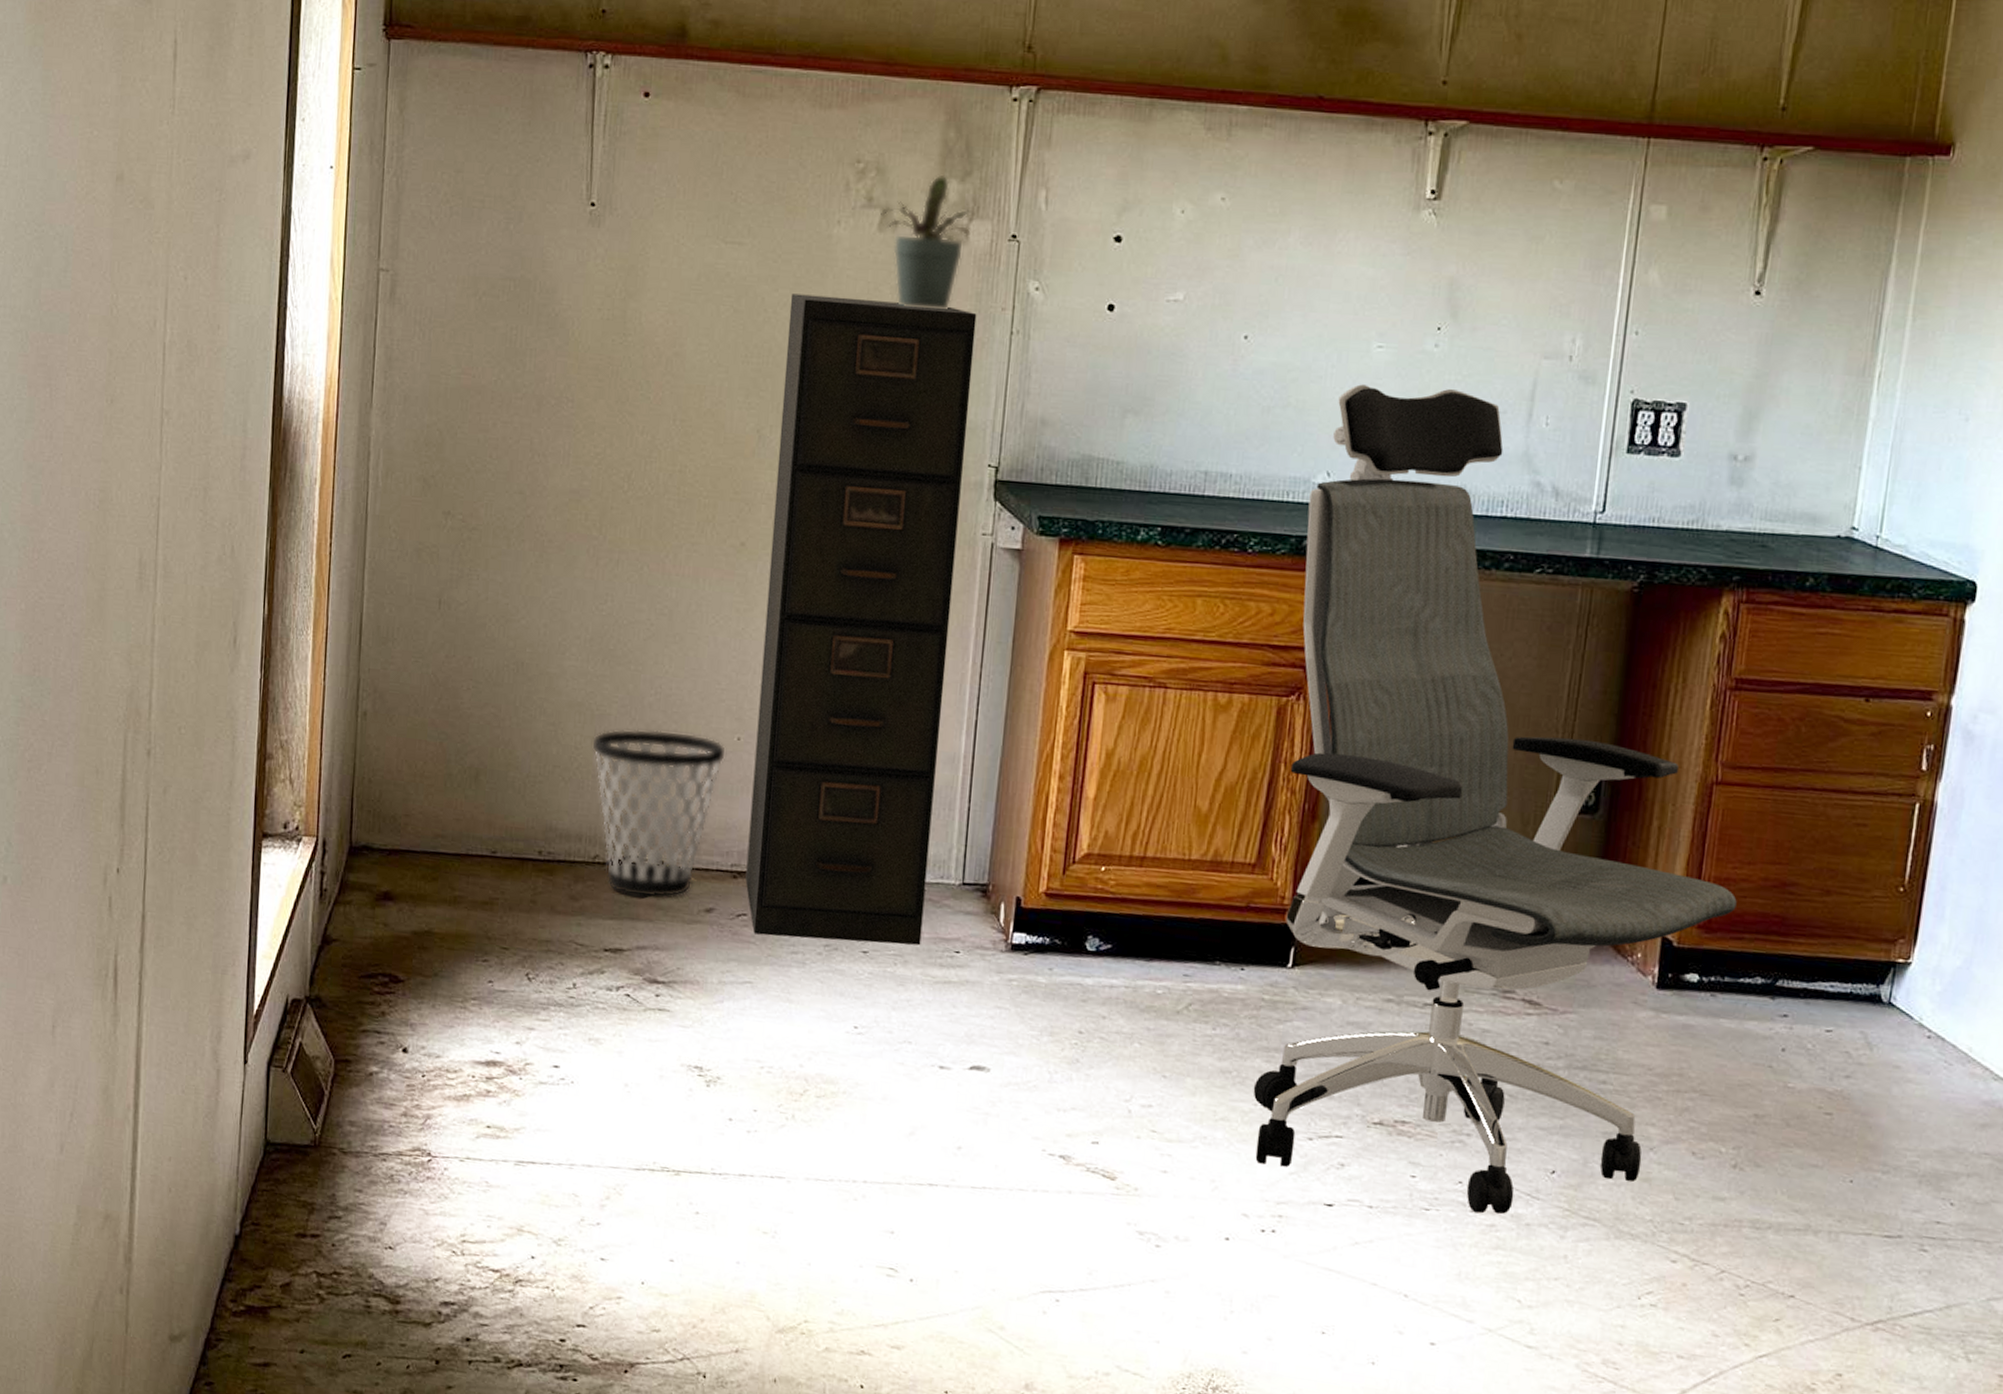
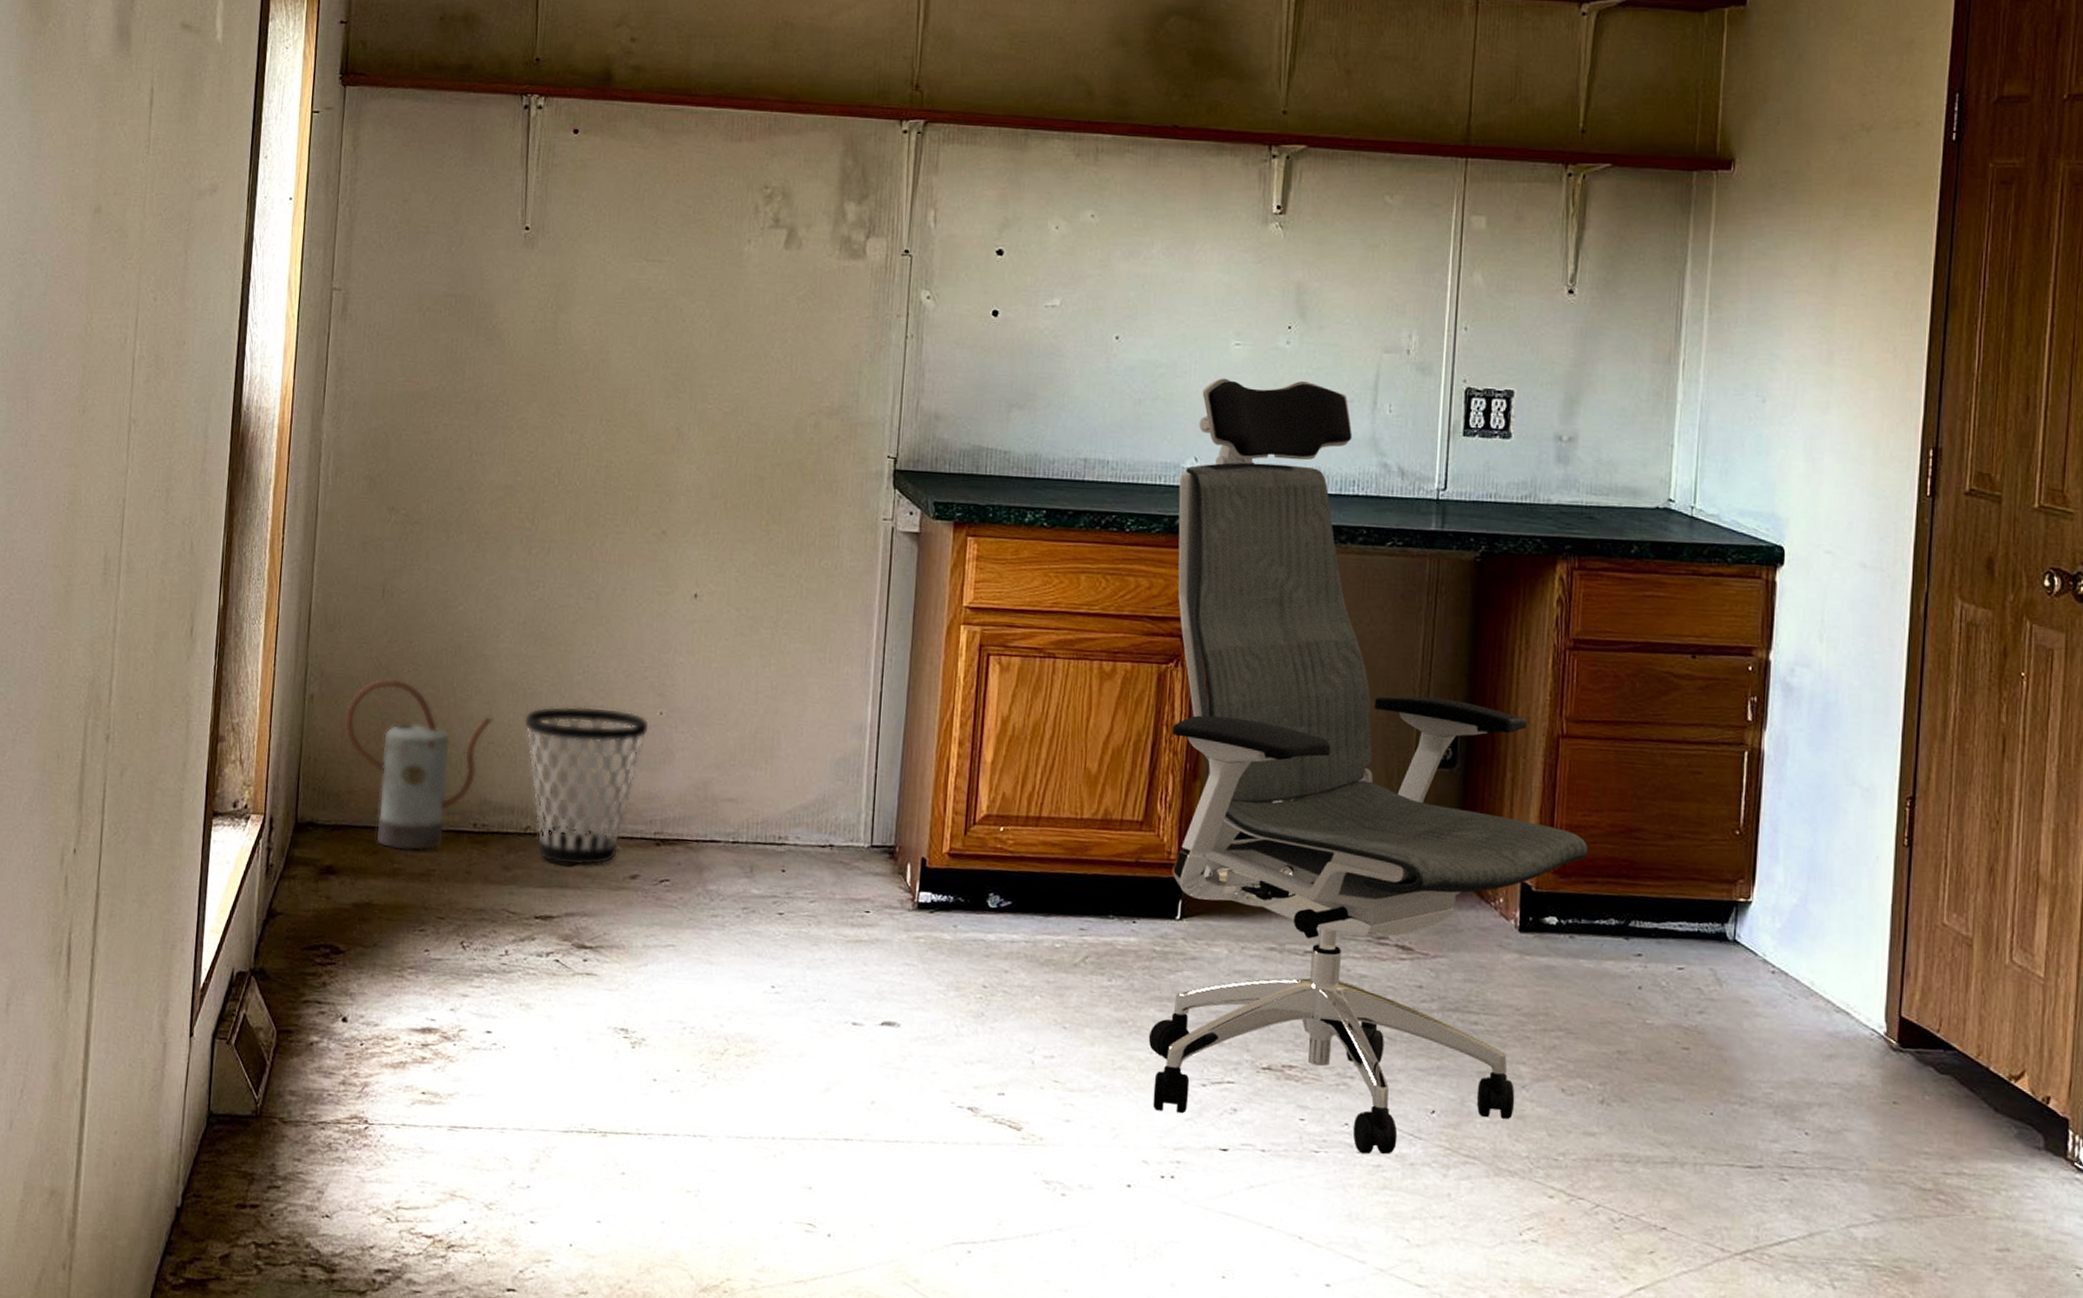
watering can: none [400,695,560,879] -> present [344,677,494,851]
filing cabinet: present [745,293,977,946] -> none [668,305,875,906]
potted plant: present [880,174,973,309] -> none [786,198,869,317]

